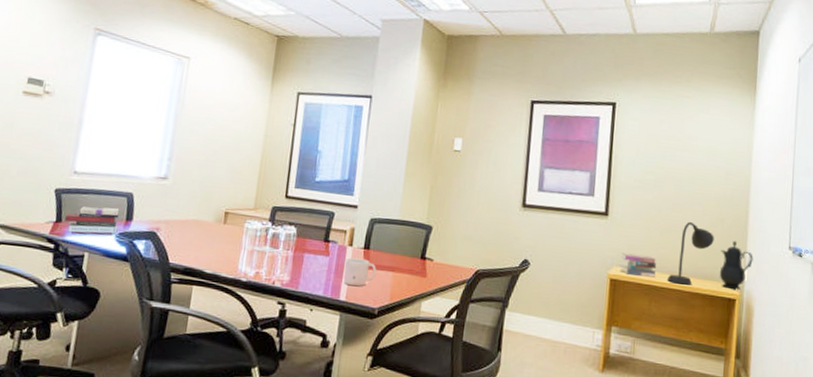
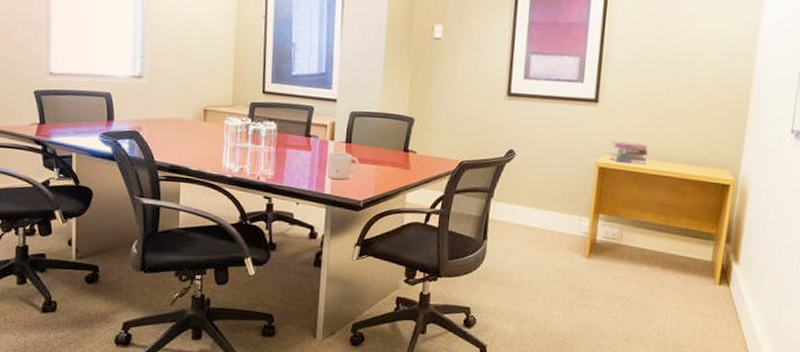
books: present [65,206,120,236] -> none [49,107,101,136]
desk lamp: present [667,221,714,285] -> none [659,106,711,172]
coffeepot: present [719,240,753,291] -> none [714,125,752,176]

